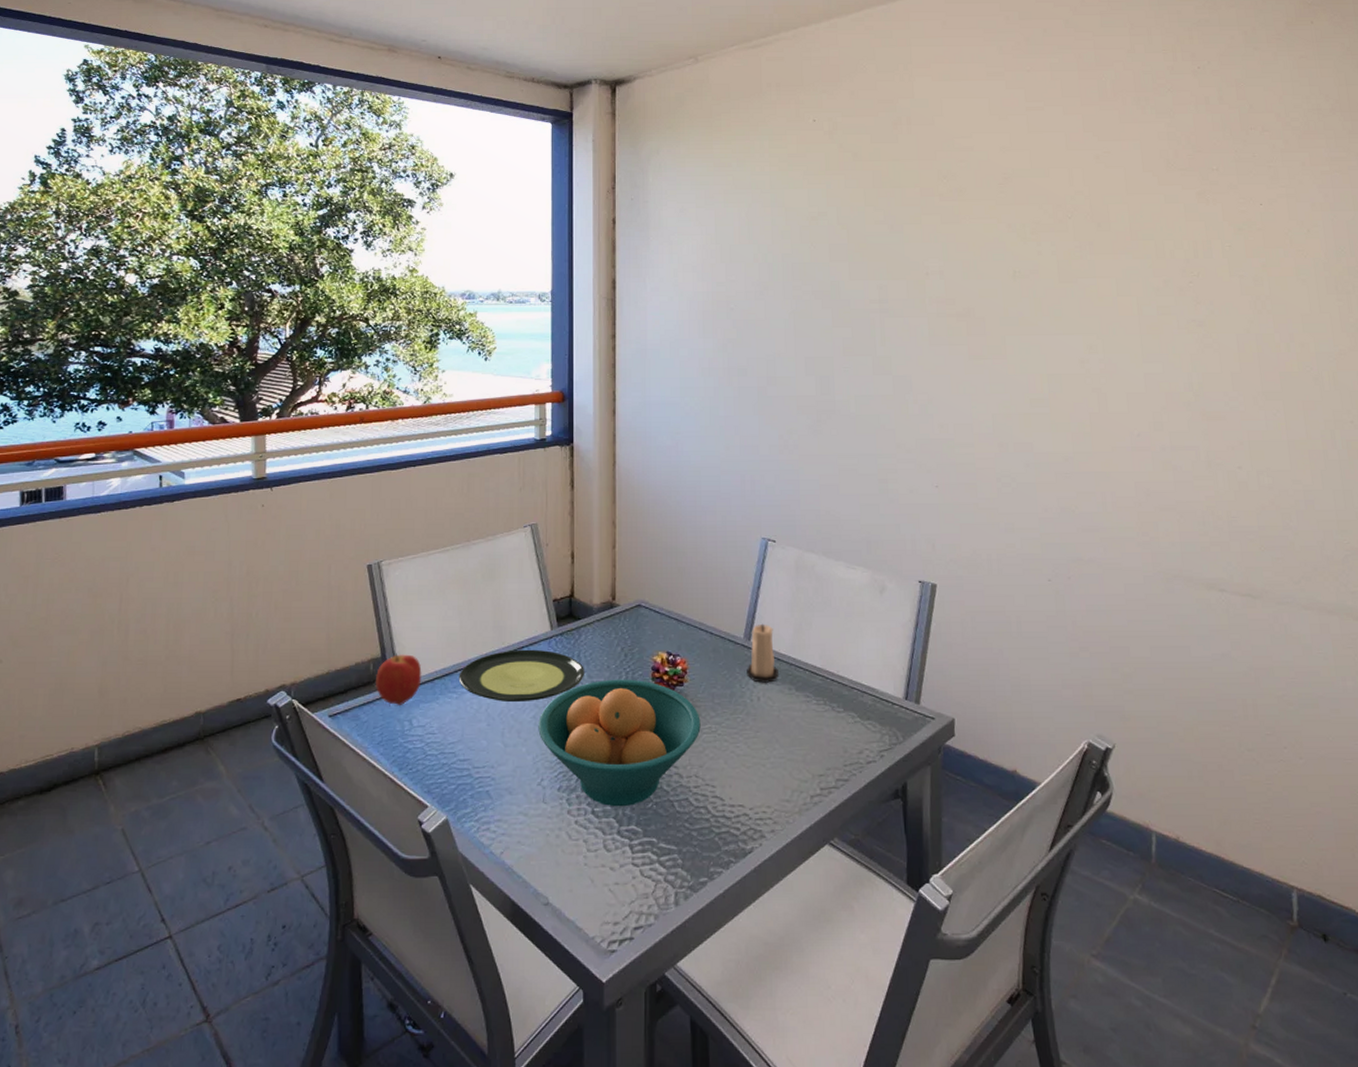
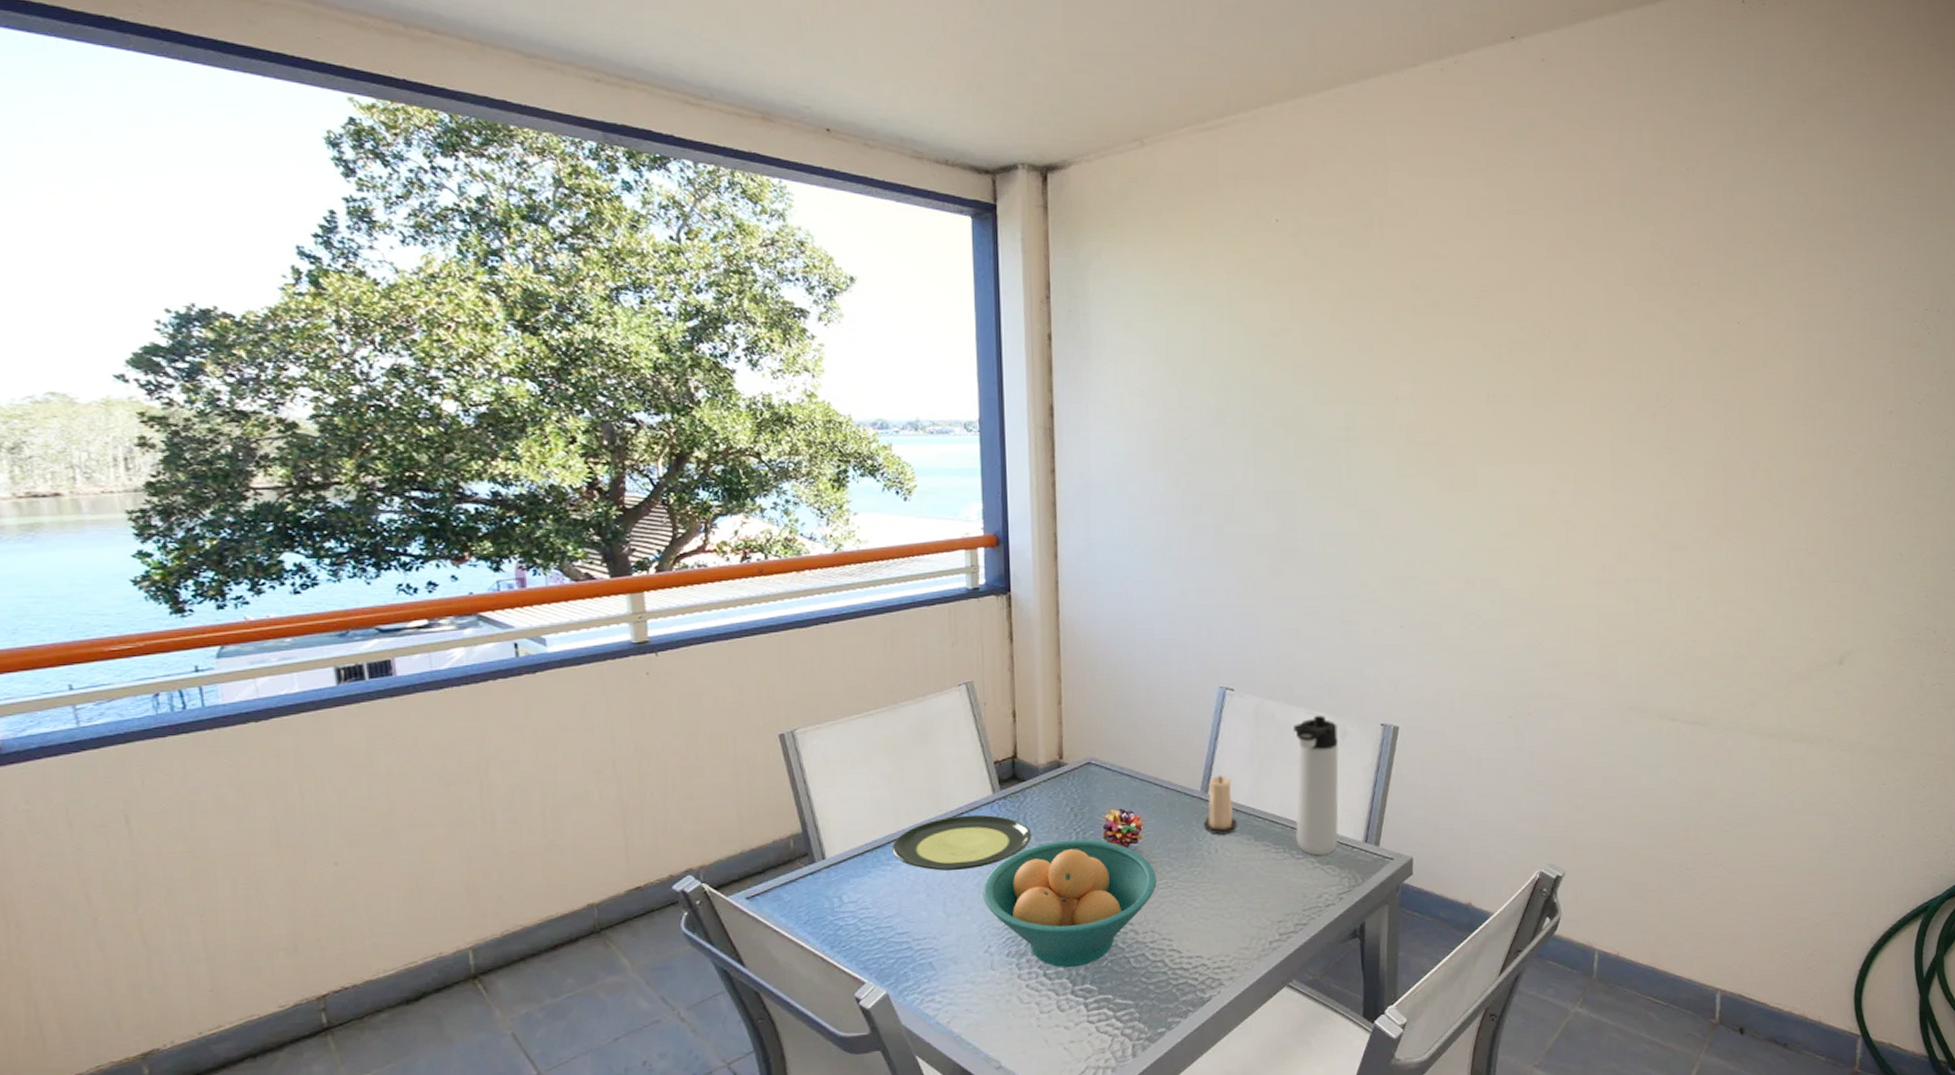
apple: present [376,653,422,705] -> none [798,827,850,882]
thermos bottle: none [833,569,879,710] -> present [1294,715,1339,856]

